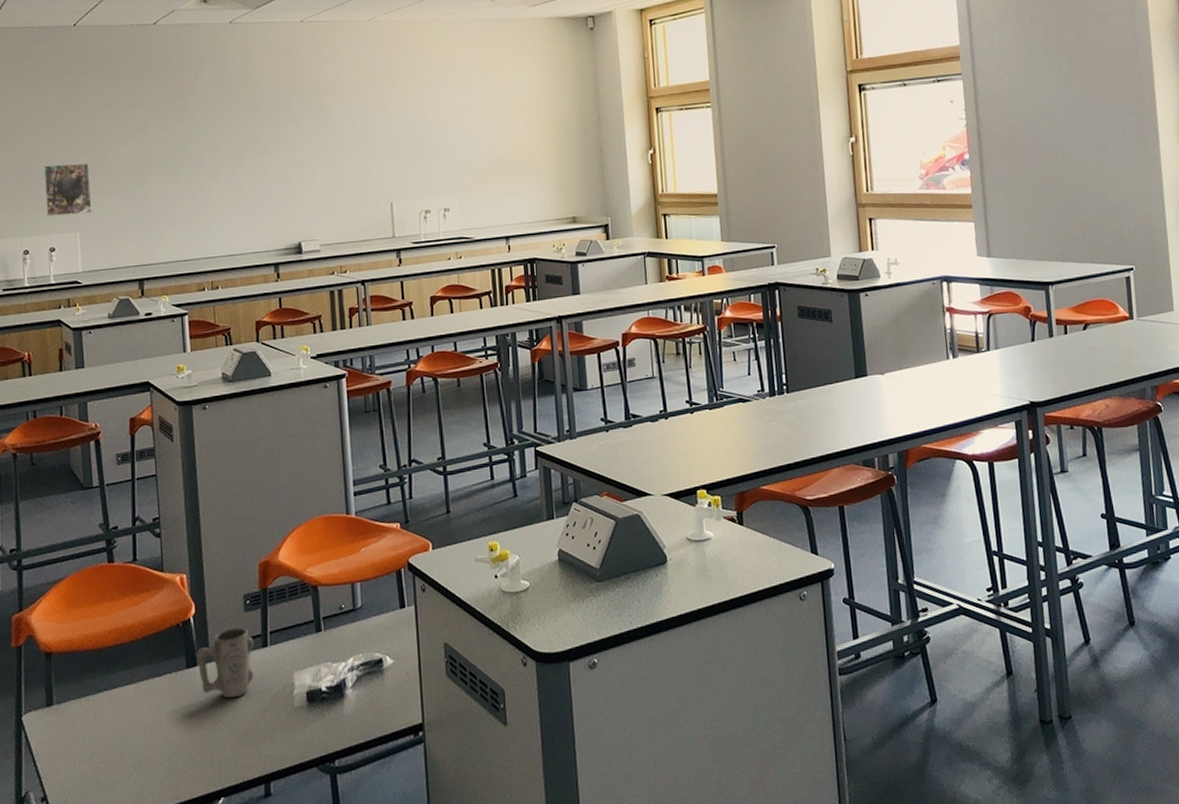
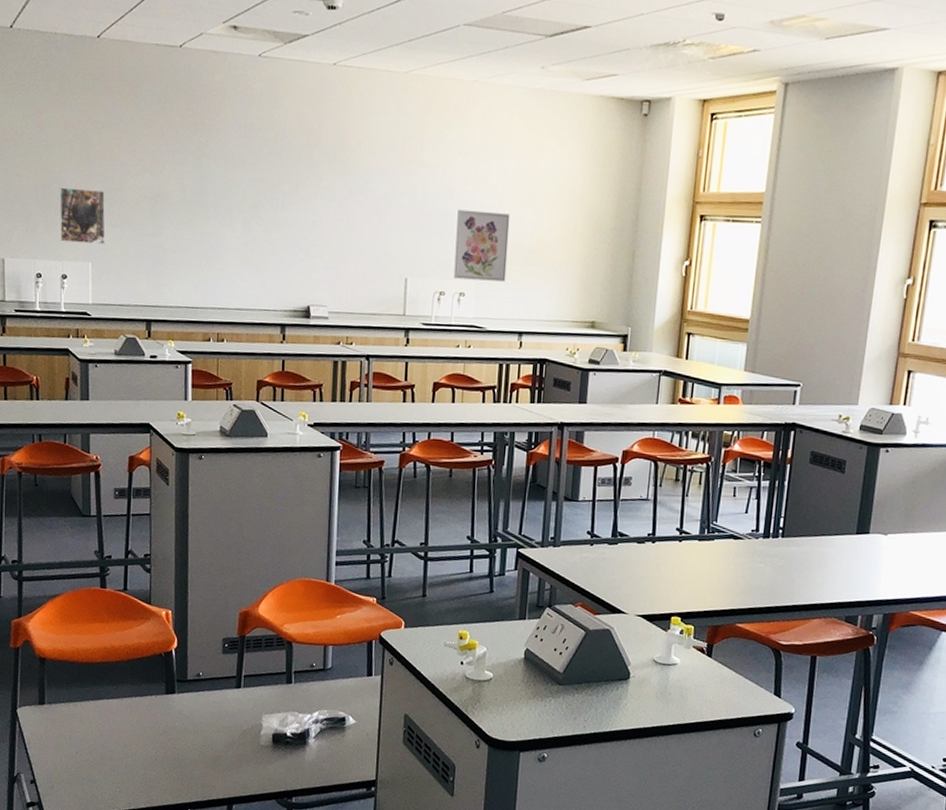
mug: present [196,627,254,699] -> none [175,666,229,727]
wall art: none [433,131,486,196] -> present [453,209,510,282]

